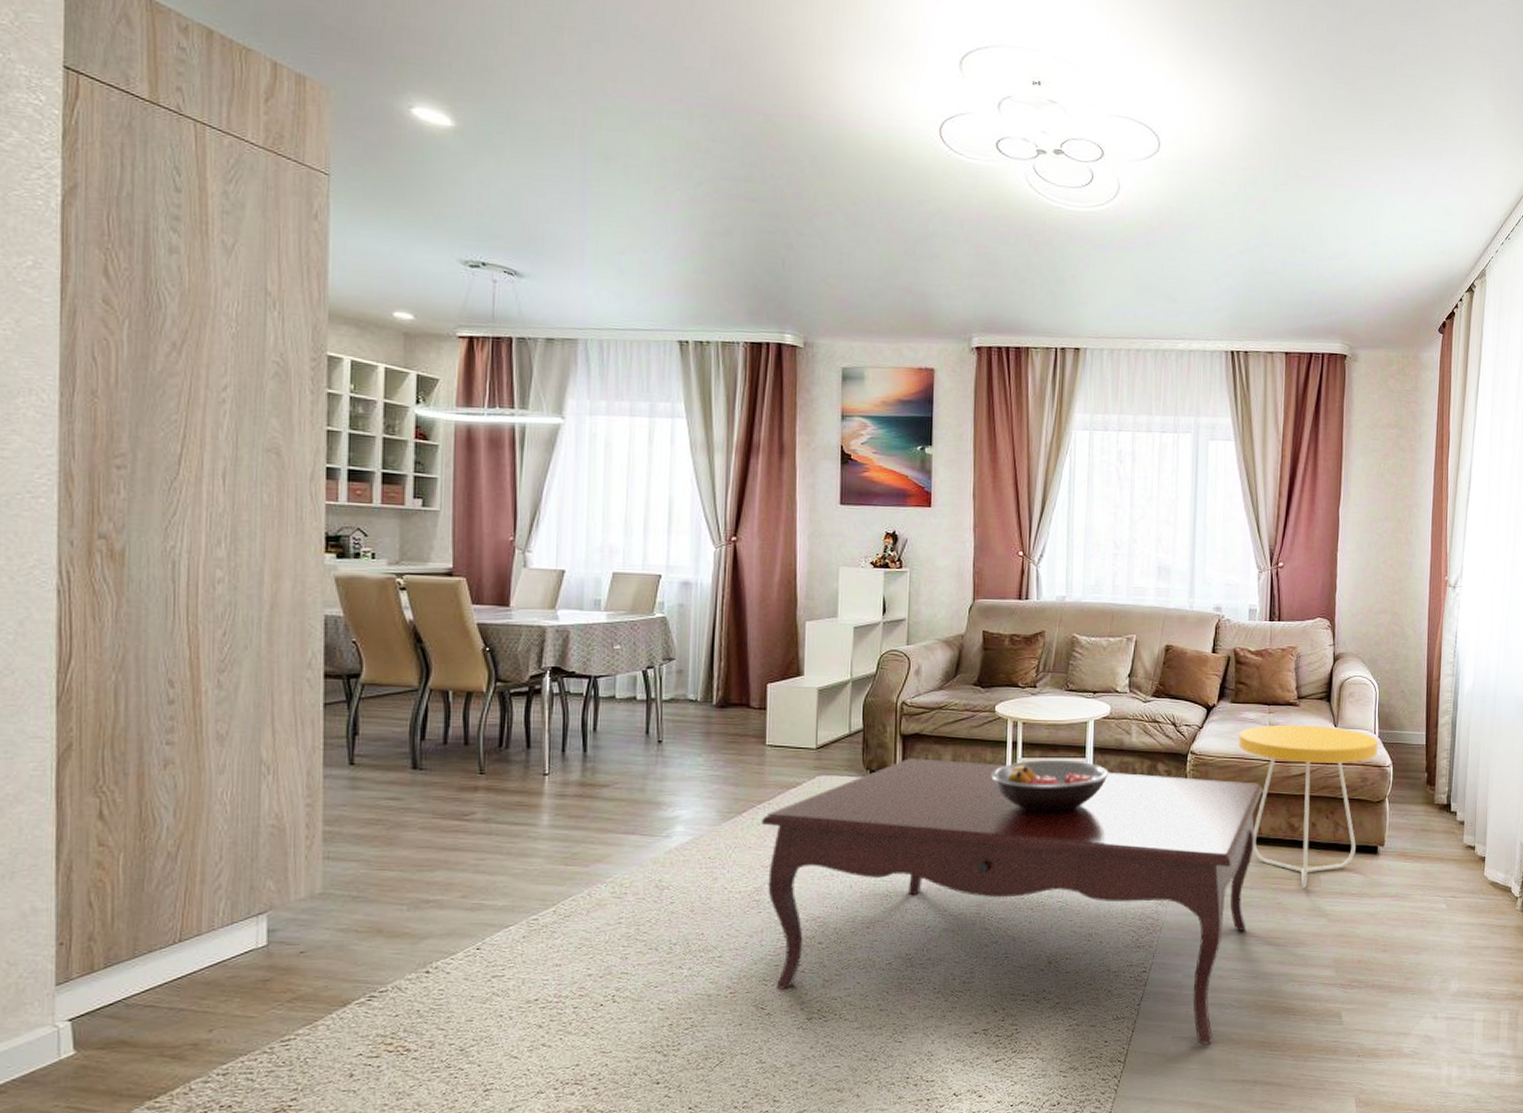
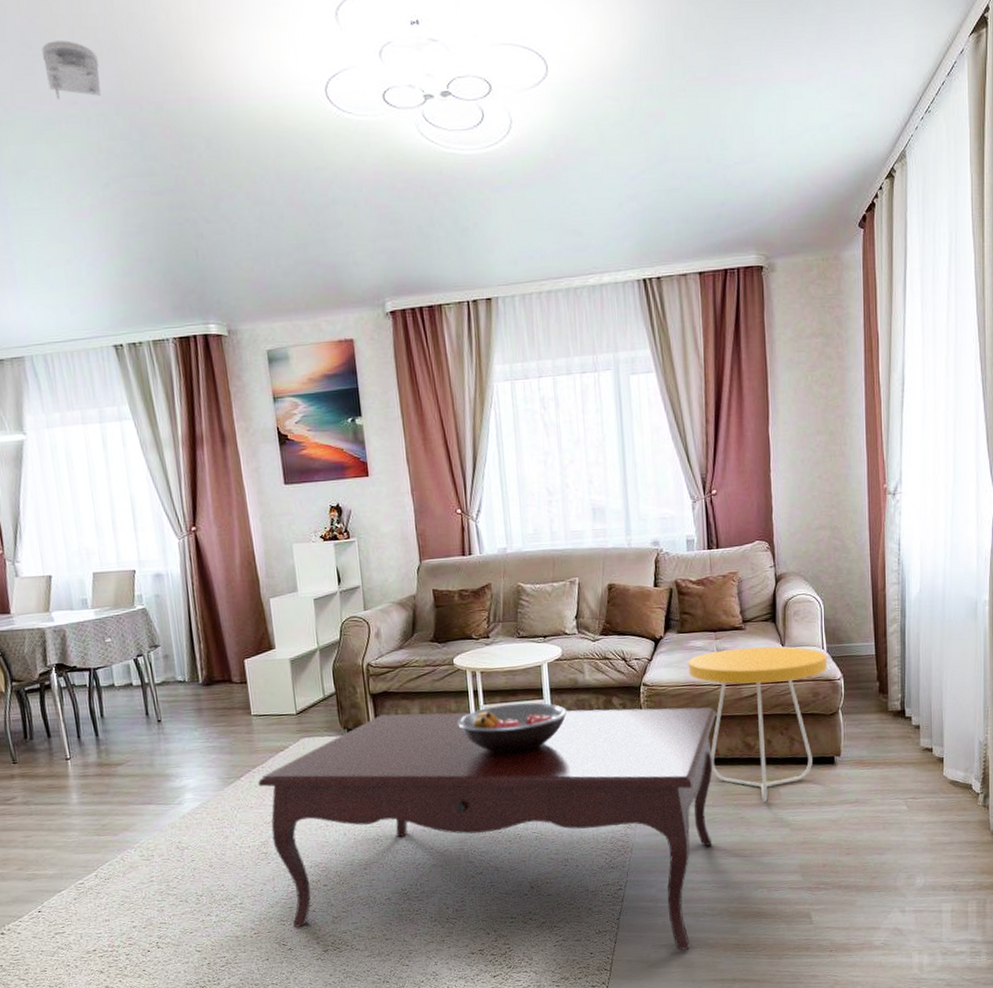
smoke detector: none [654,39,711,98] -> present [42,40,101,100]

